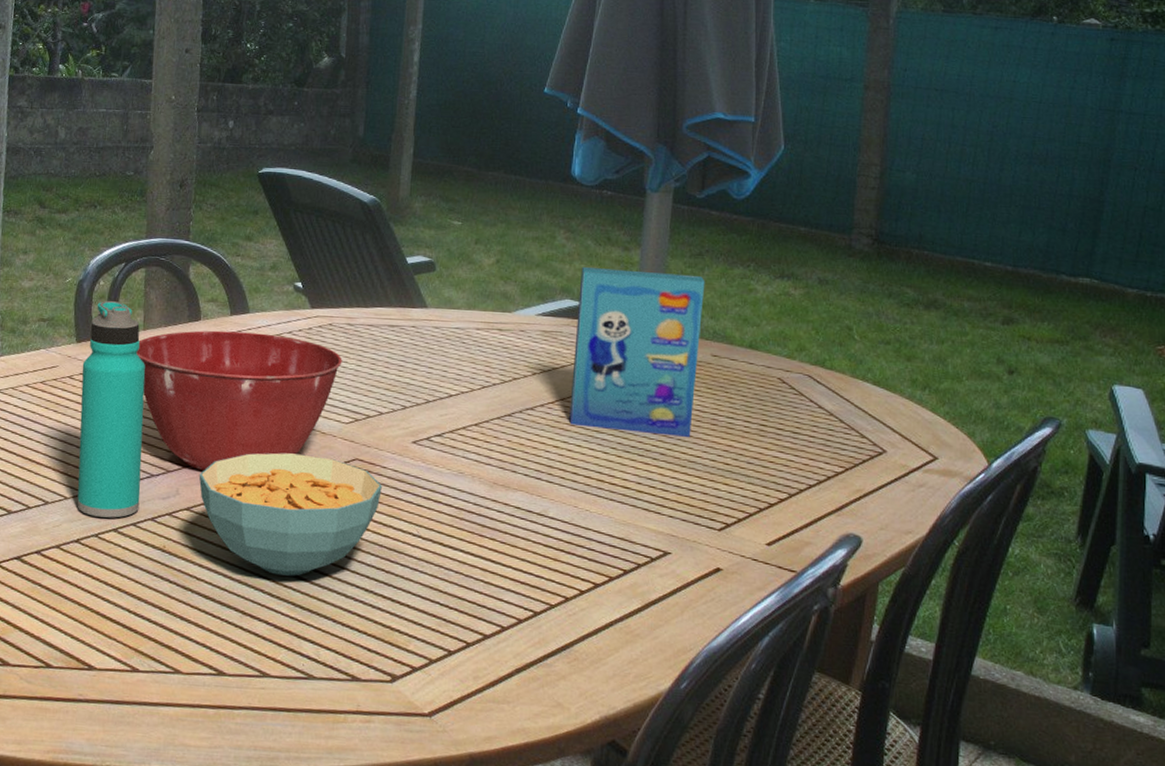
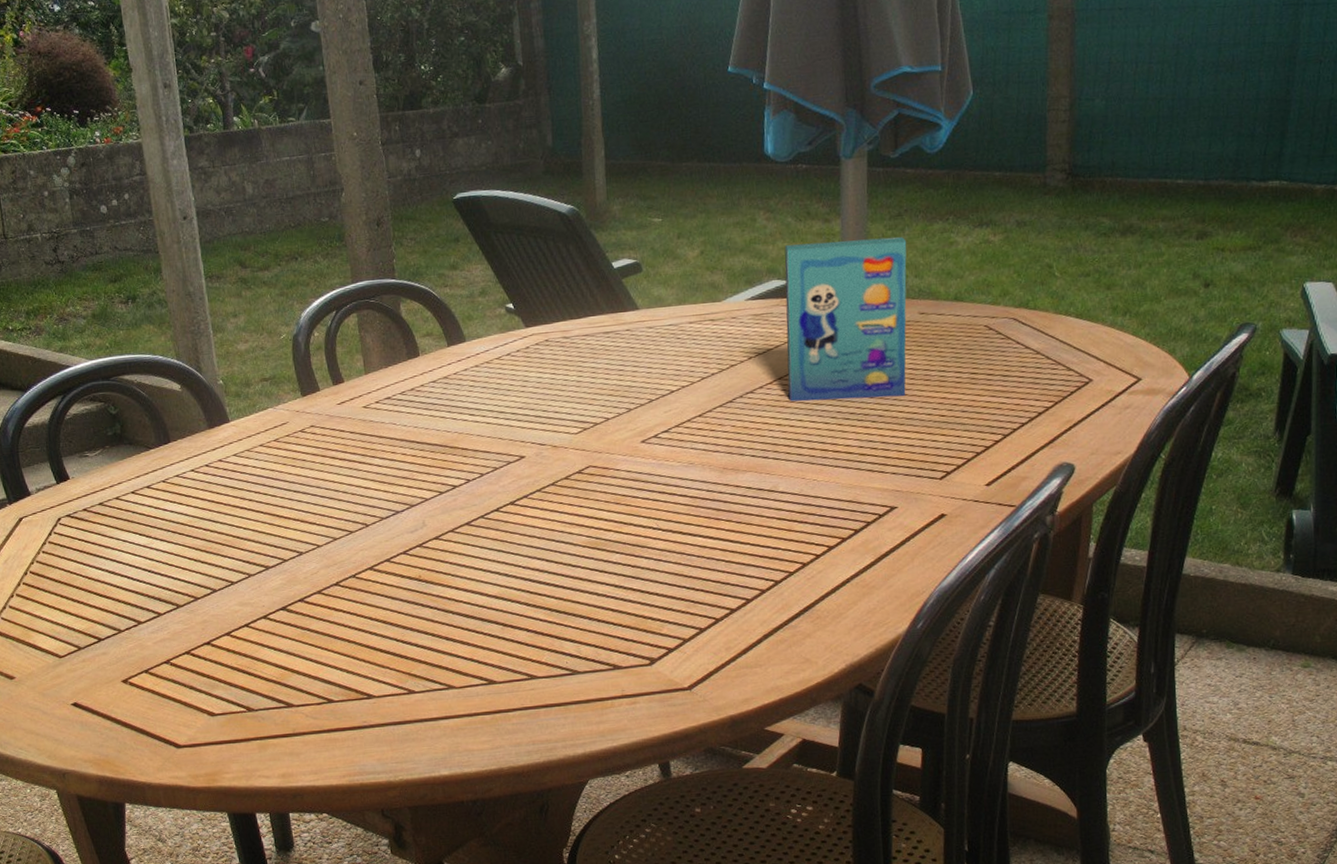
water bottle: present [77,300,145,518] -> none [311,349,390,559]
mixing bowl: present [136,330,342,470] -> none [362,359,564,500]
cereal bowl: present [199,452,382,576] -> none [442,469,618,586]

